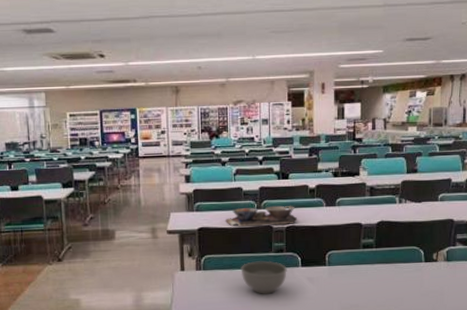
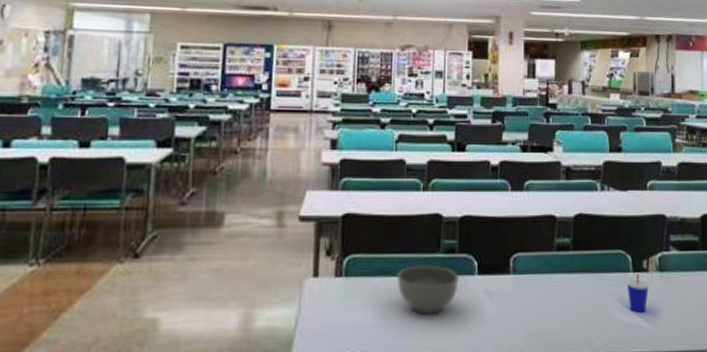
food tray: present [226,196,298,227] -> none [381,172,476,216]
beverage cup: none [419,263,438,291] -> present [626,274,649,313]

